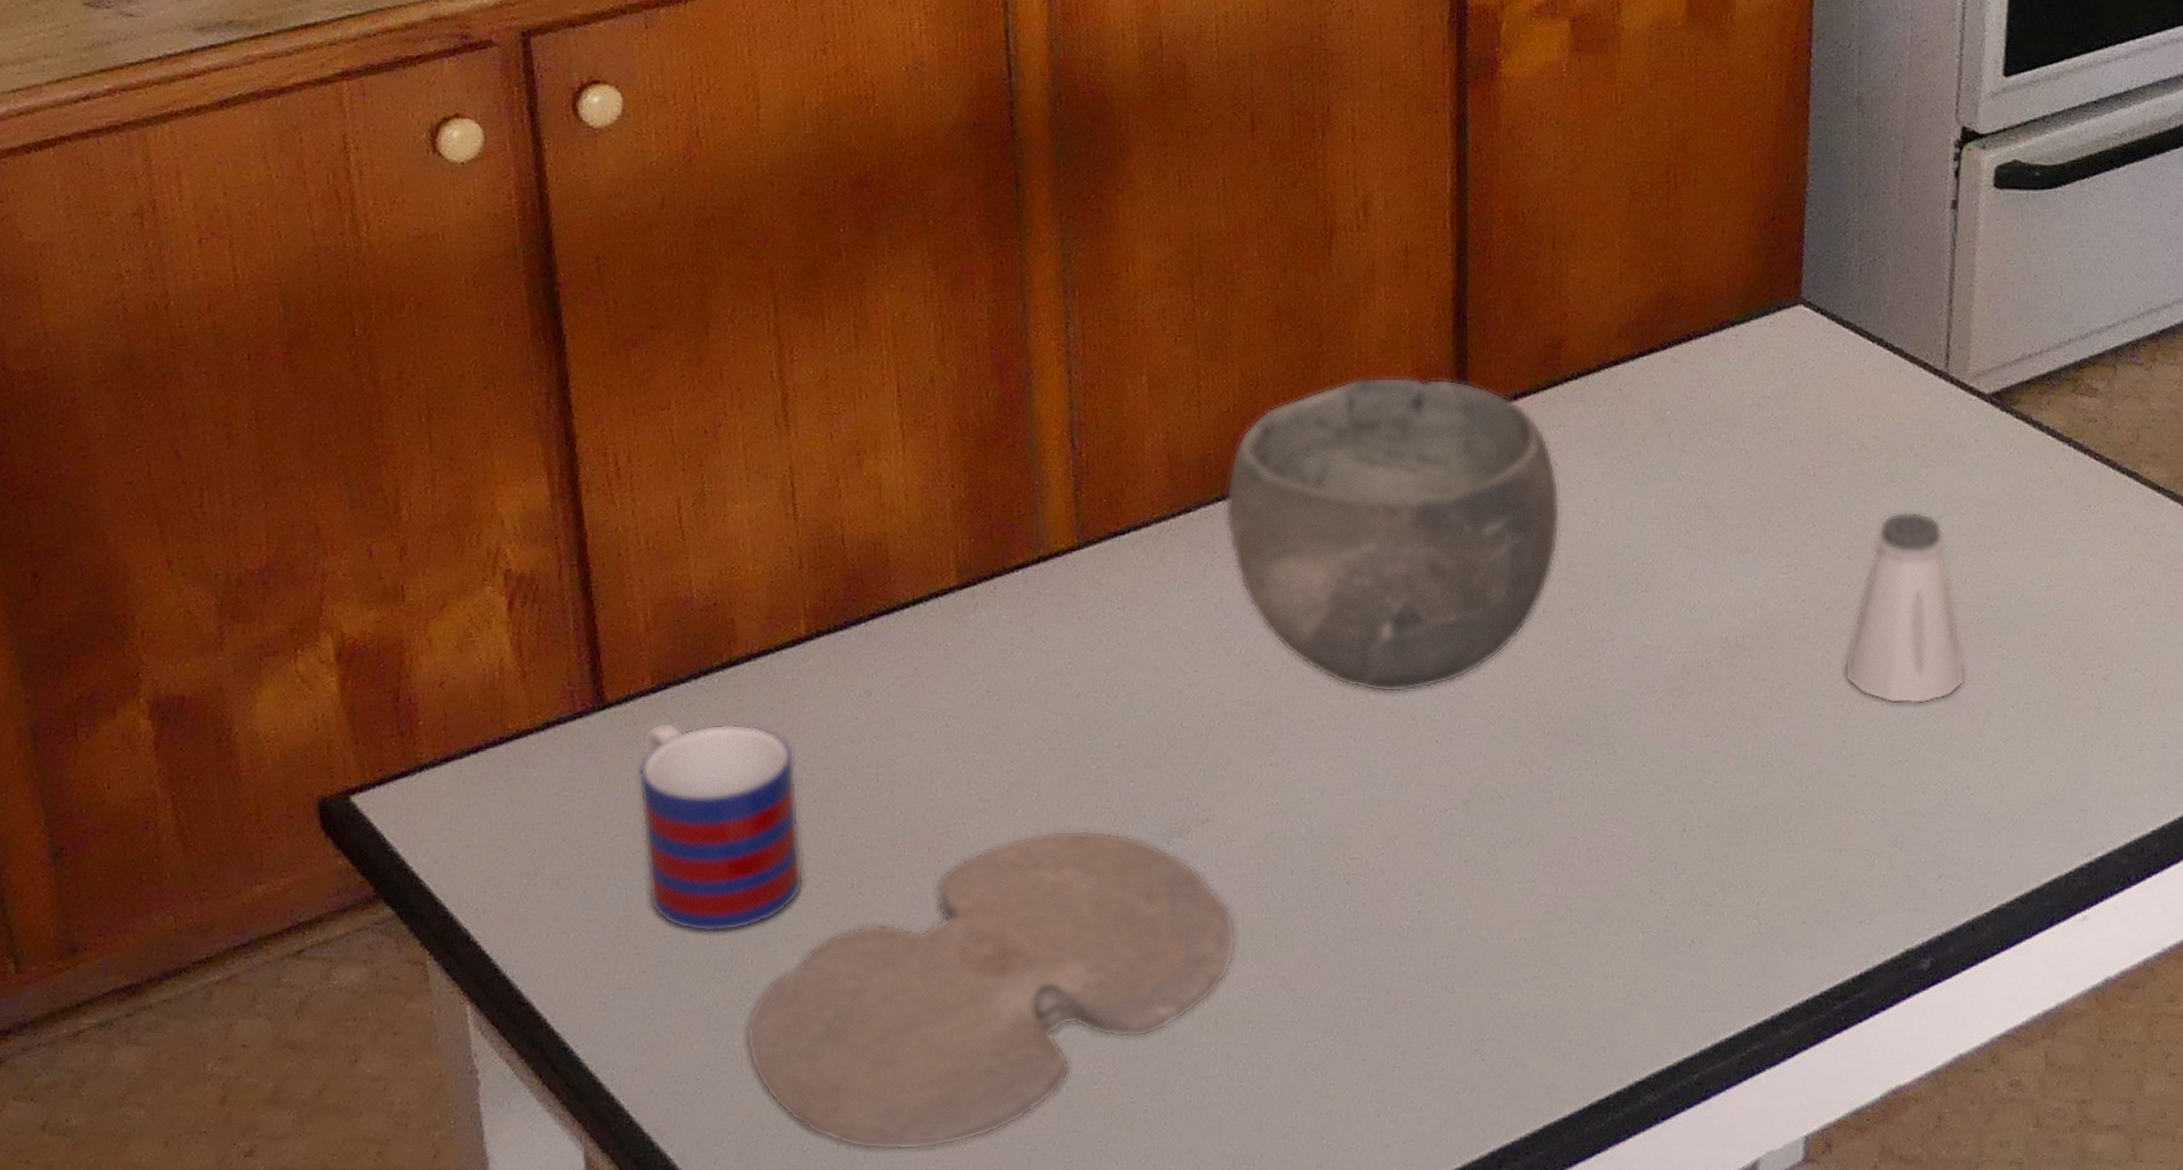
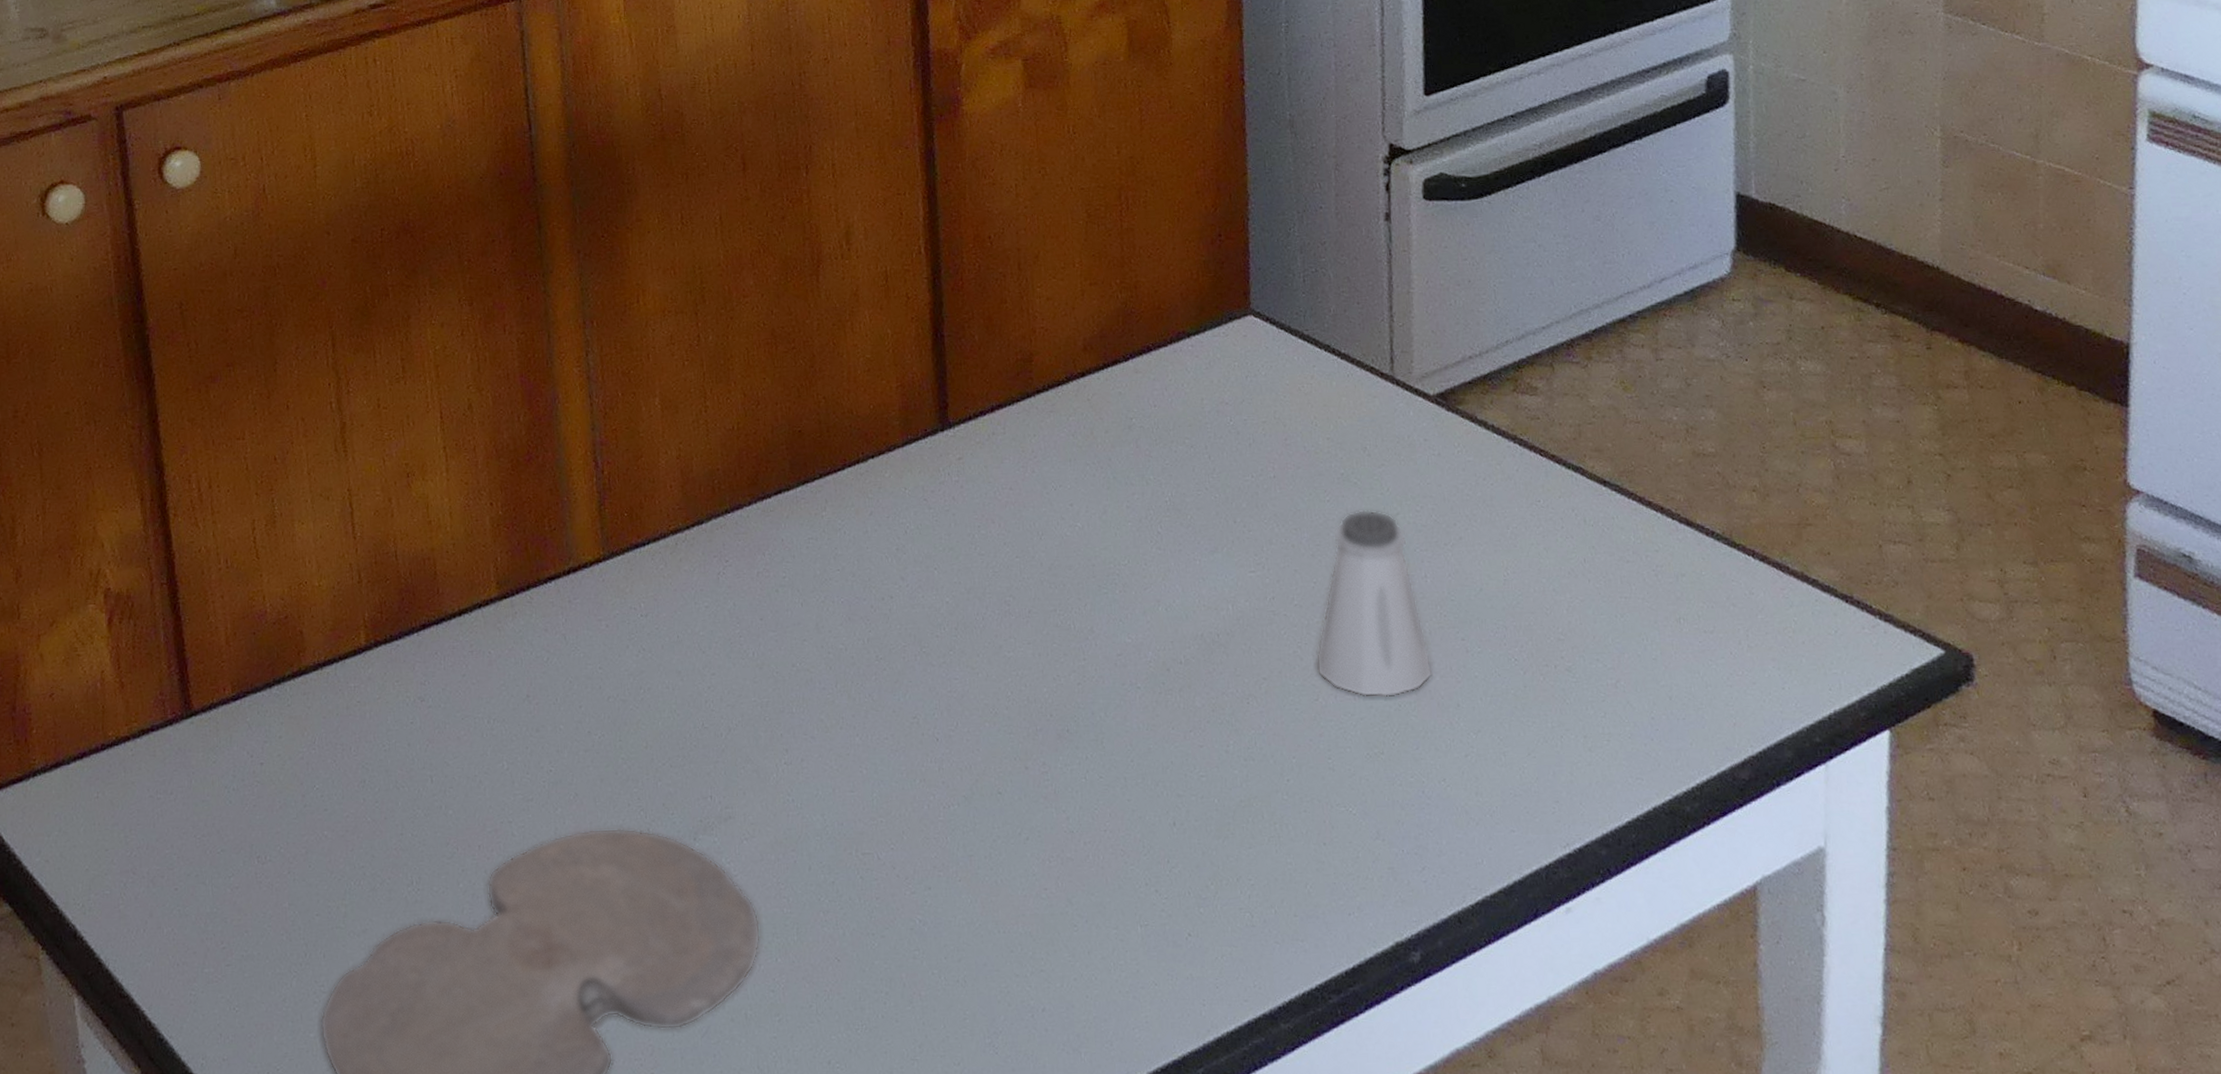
mug: present [638,722,804,933] -> none [221,728,369,928]
bowl: present [1225,377,1561,693] -> none [734,393,1040,693]

